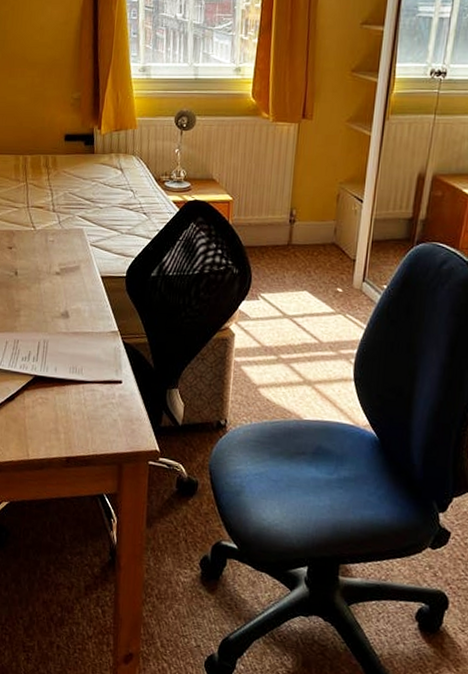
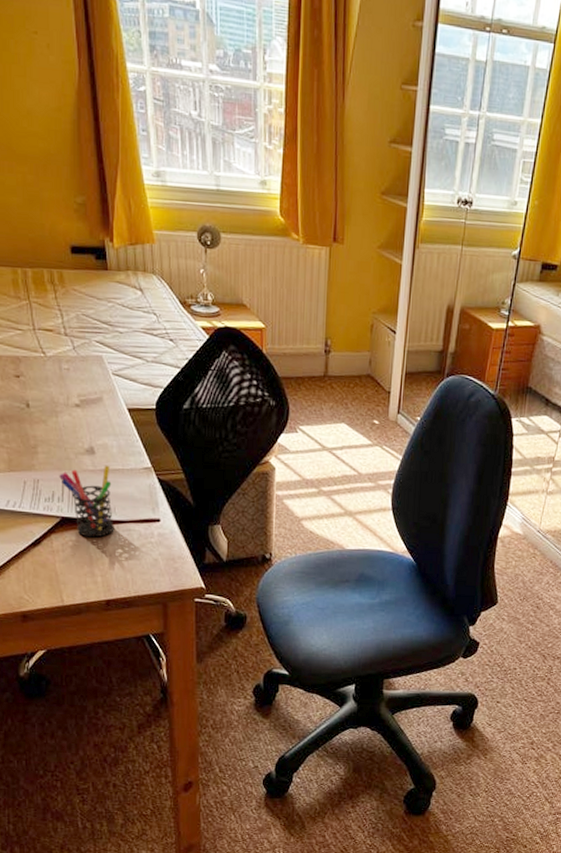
pen holder: none [36,328,81,396] -> present [59,465,114,538]

